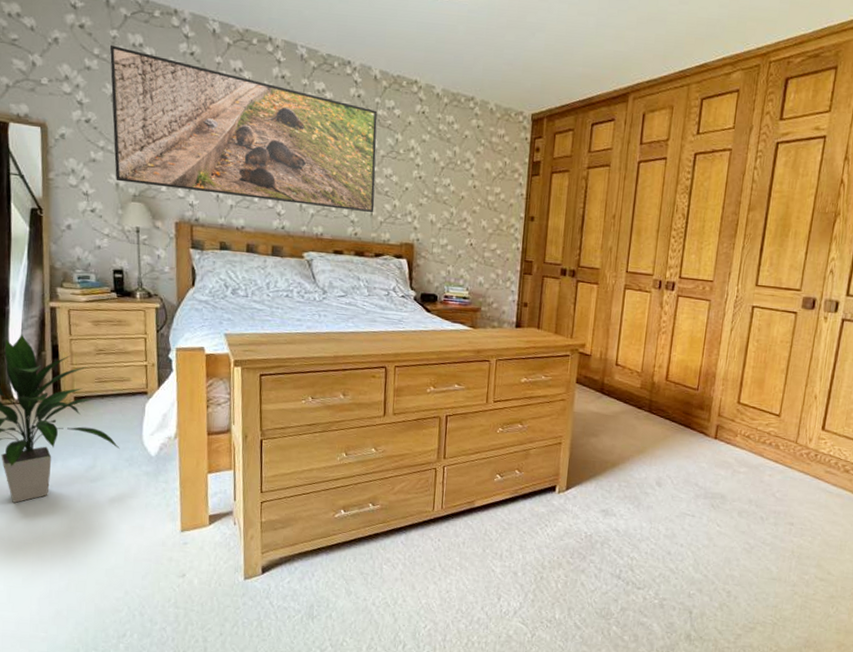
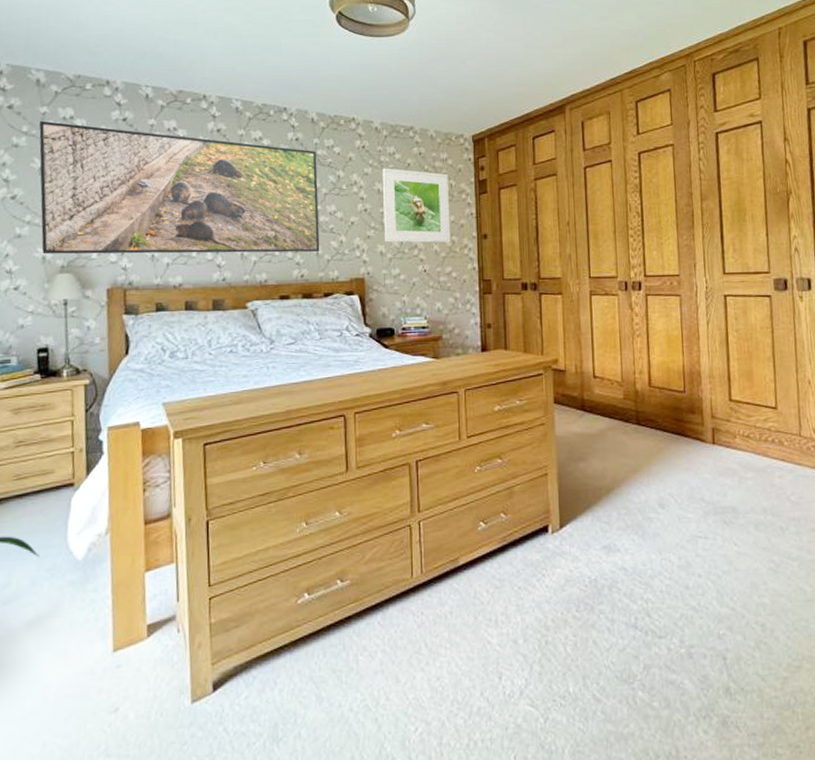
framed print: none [436,137,504,221] -> present [382,168,451,243]

